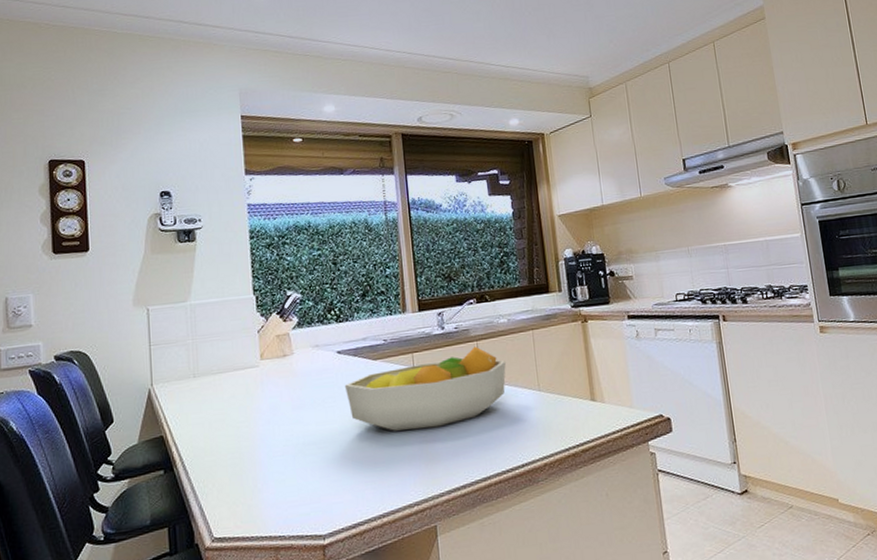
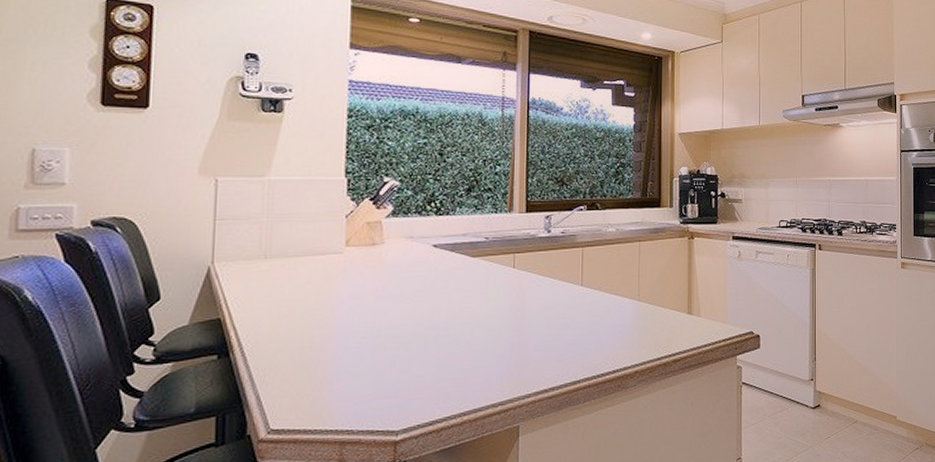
fruit bowl: present [344,346,506,431] -> none [437,252,609,330]

